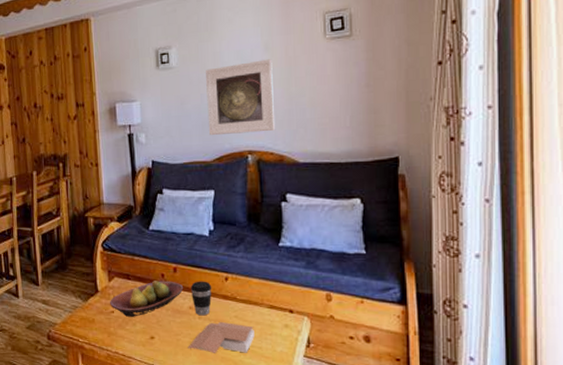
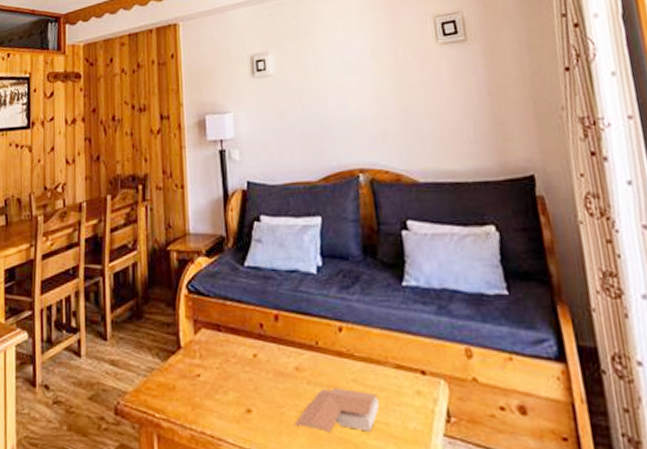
fruit bowl: present [109,281,184,317] -> none [194,332,288,382]
coffee cup: present [190,281,212,316] -> none [295,332,323,380]
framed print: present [206,59,276,136] -> none [307,65,390,152]

